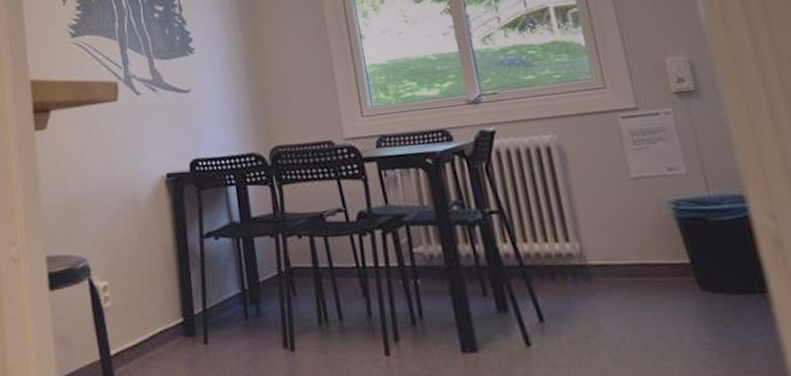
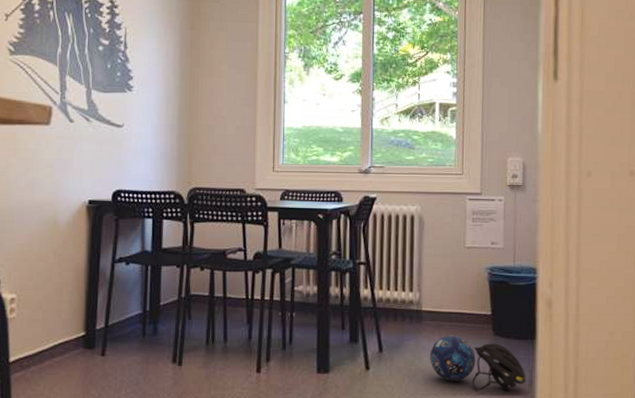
soccer ball: none [611,294,683,356] -> present [430,335,476,381]
bicycle helmet: none [672,301,768,367] -> present [471,343,526,390]

